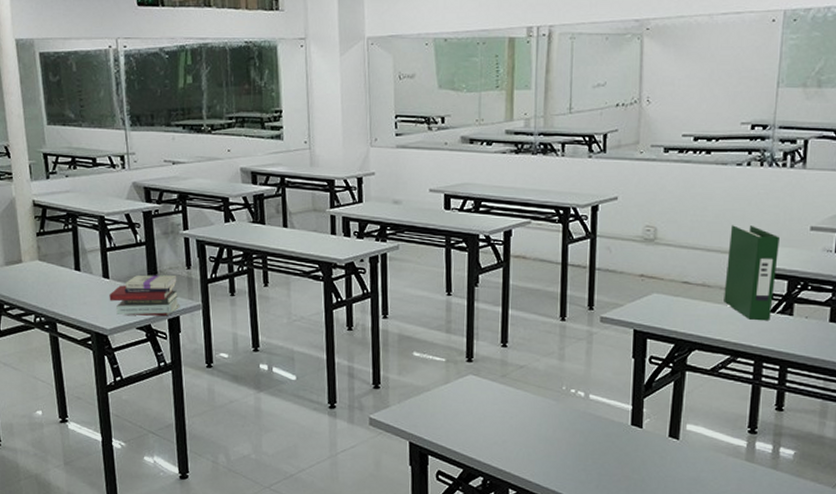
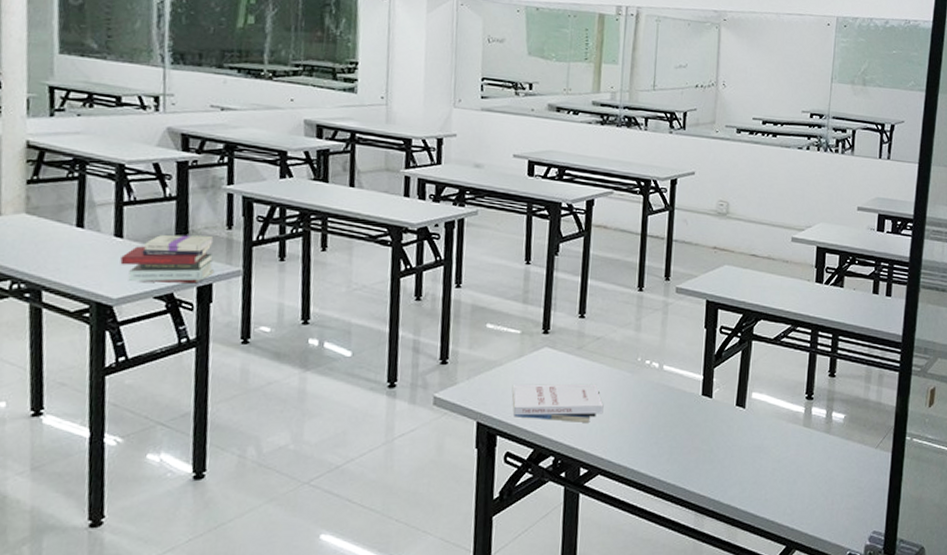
books: none [440,408,530,447] -> present [511,383,604,422]
binder: present [724,225,781,320] -> none [786,203,834,292]

